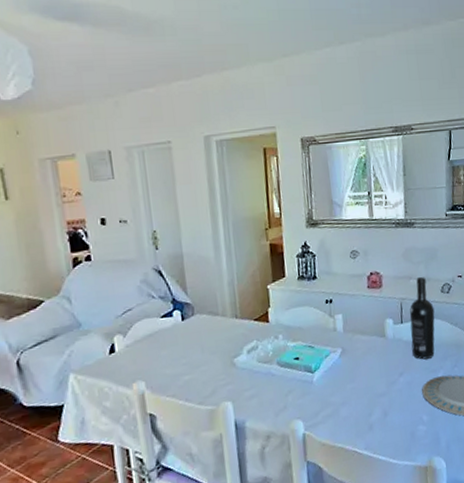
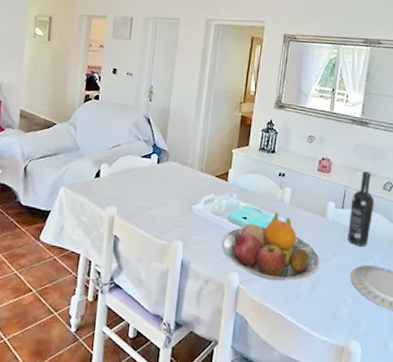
fruit bowl: none [276,343,388,419] -> present [221,212,320,281]

